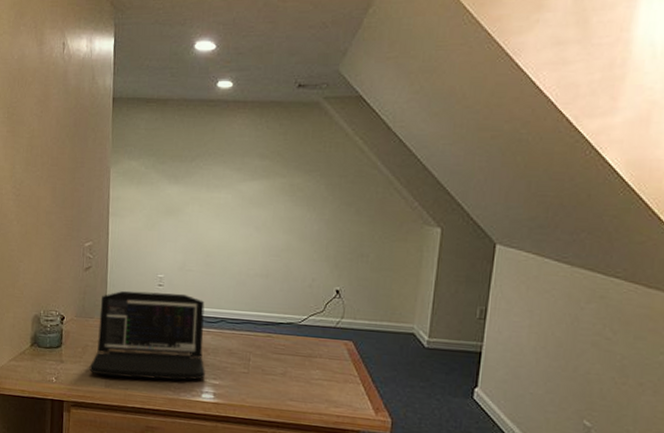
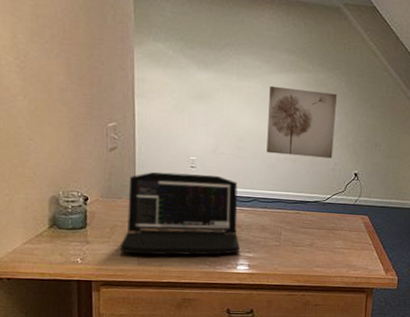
wall art: none [236,195,315,273] -> present [266,85,337,159]

